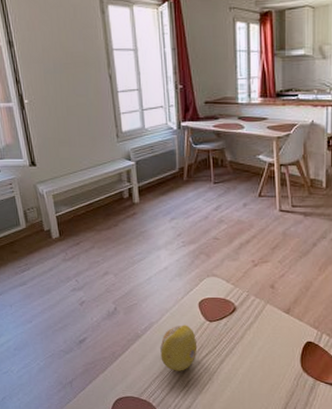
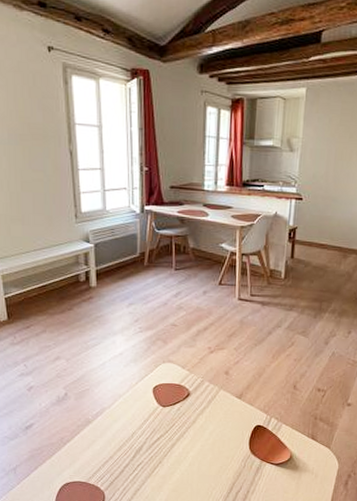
fruit: present [160,325,198,371] -> none [111,410,149,455]

